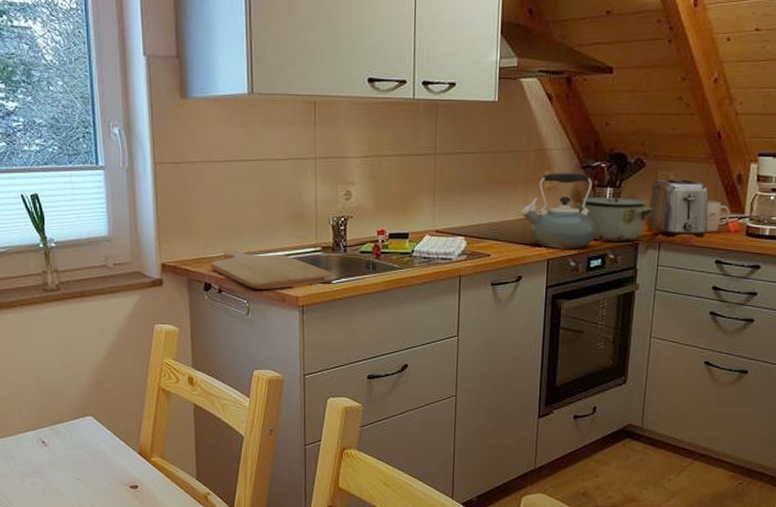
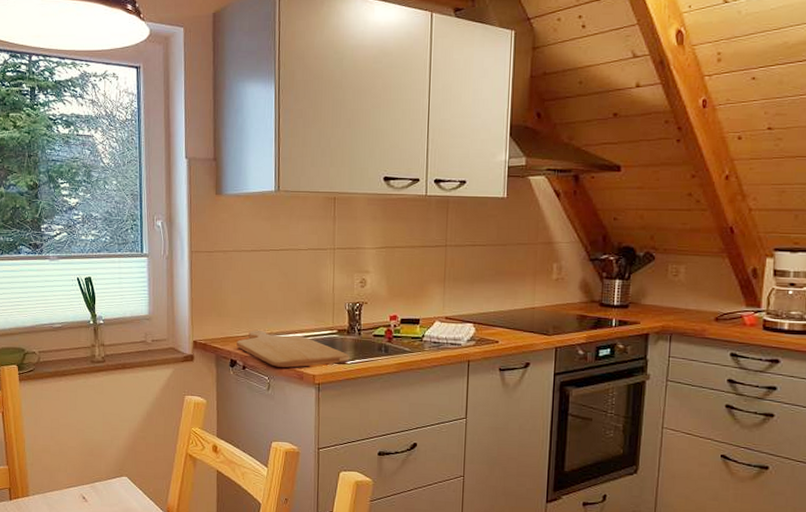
kettle: present [520,173,596,249] -> none [528,265,604,339]
cooking pot: present [575,197,654,242] -> none [583,288,665,333]
toaster: present [645,179,709,239] -> none [656,272,722,331]
mug: present [706,201,730,232] -> none [719,294,745,325]

